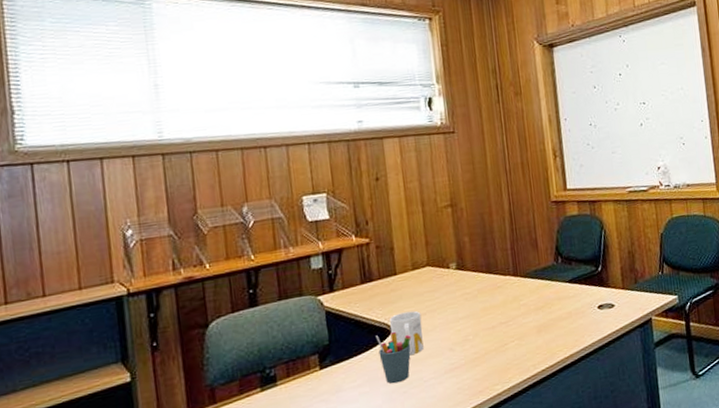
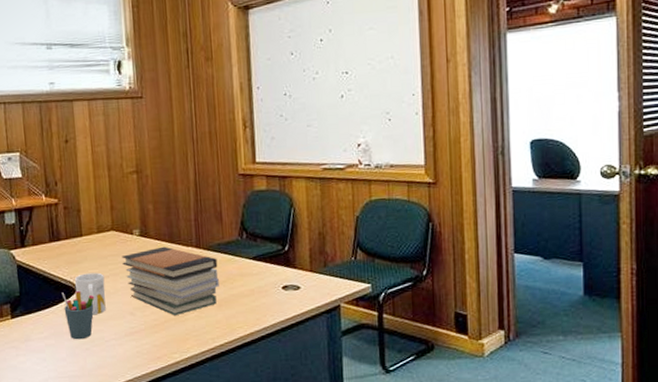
book stack: none [438,277,538,347] -> present [122,246,219,316]

